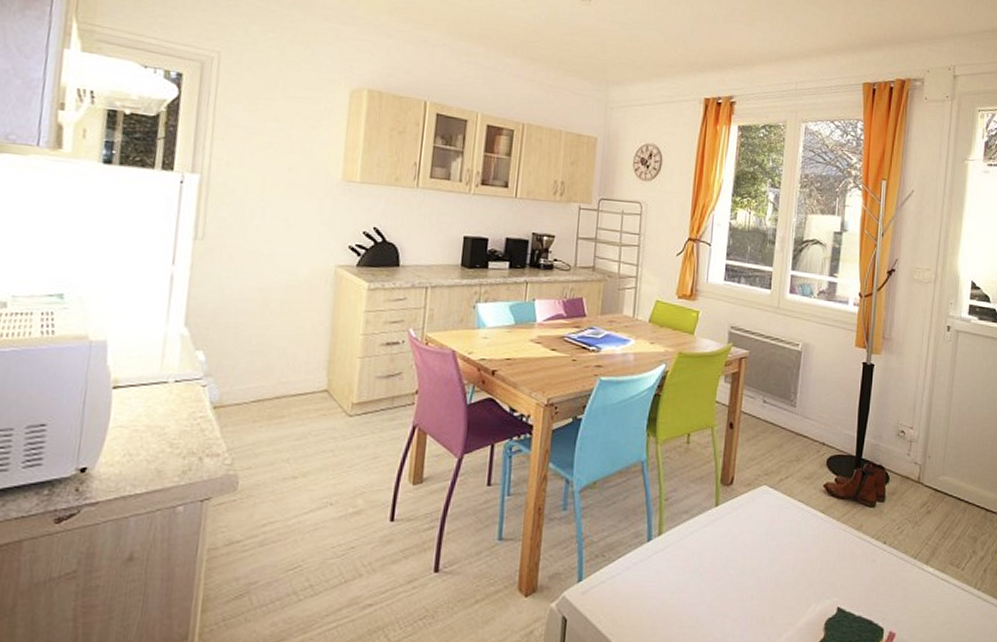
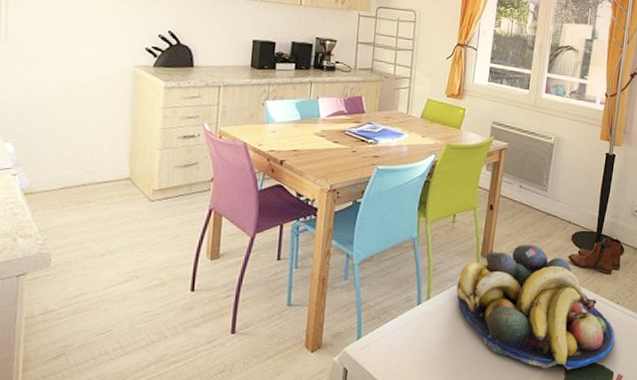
fruit bowl: none [692,469,883,625] -> present [456,244,615,370]

